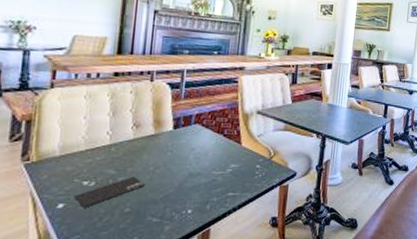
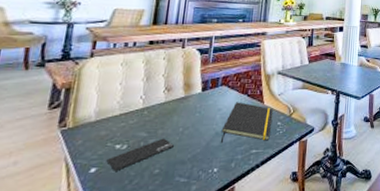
notepad: none [194,142,252,185] -> present [220,102,274,144]

